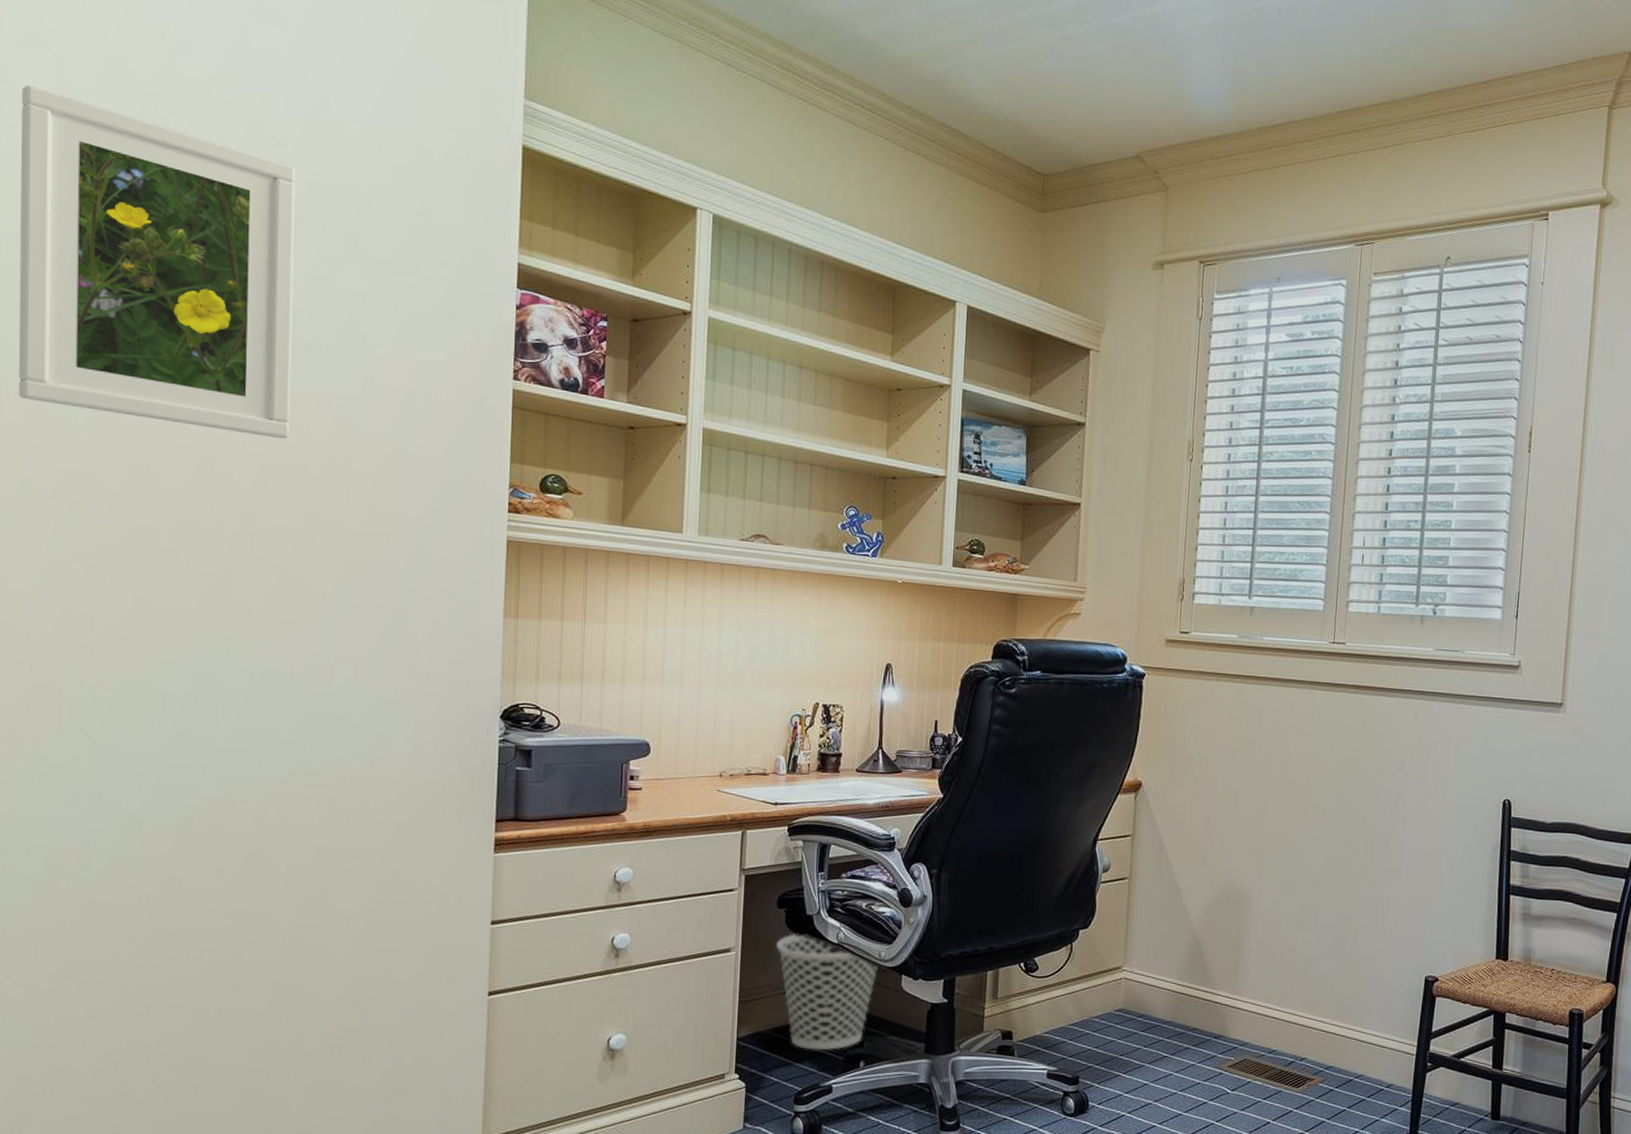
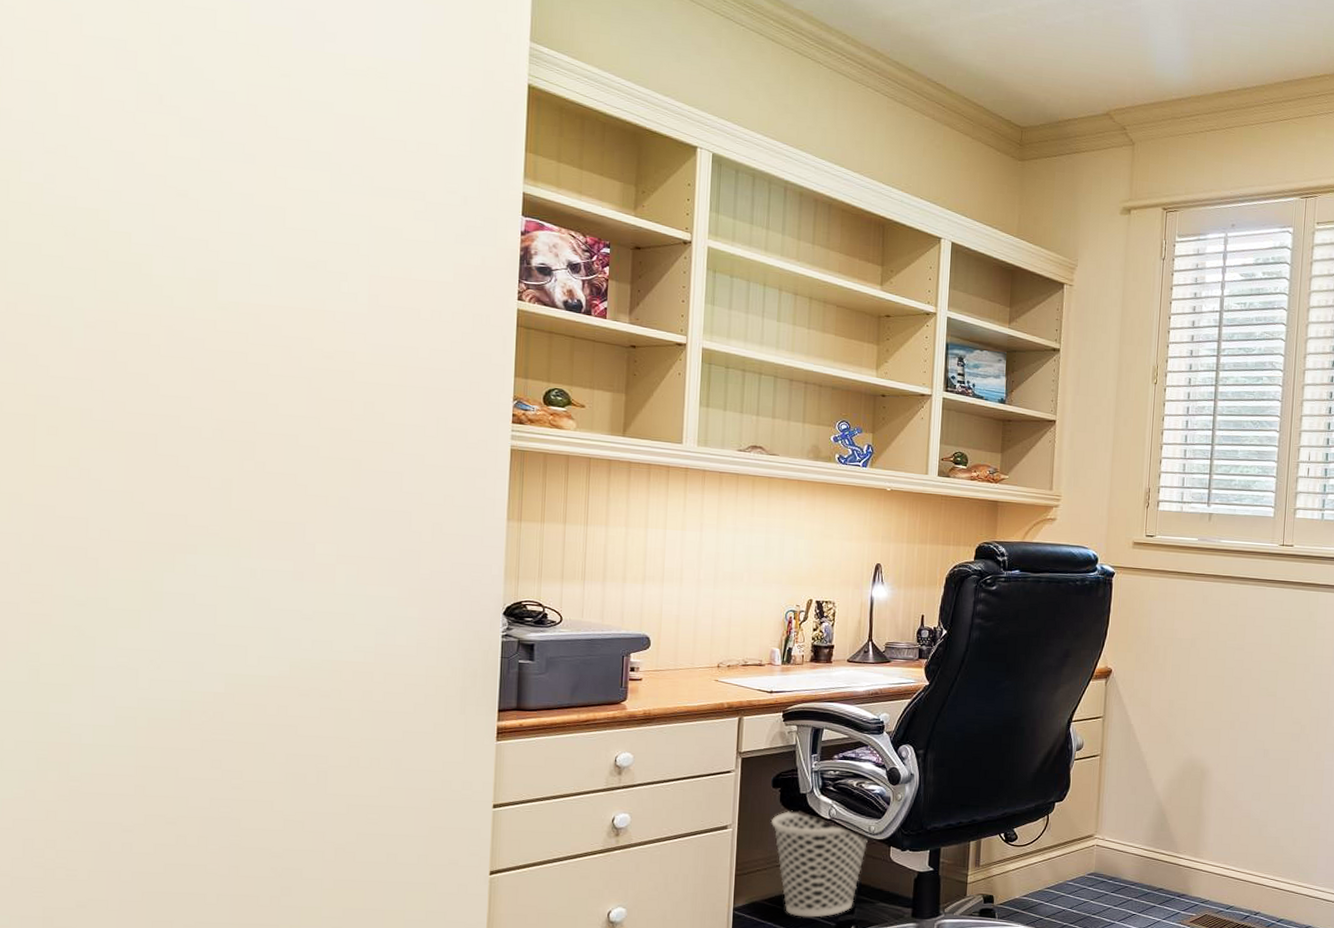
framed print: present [18,85,296,439] -> none [11,9,301,352]

